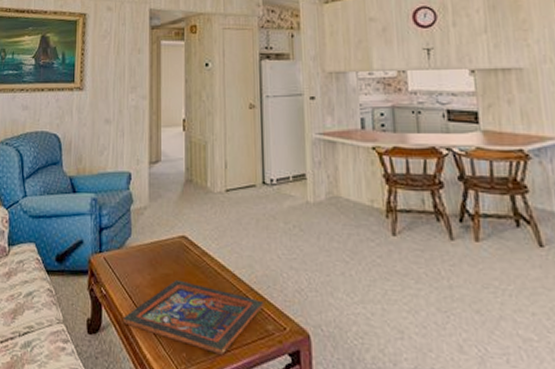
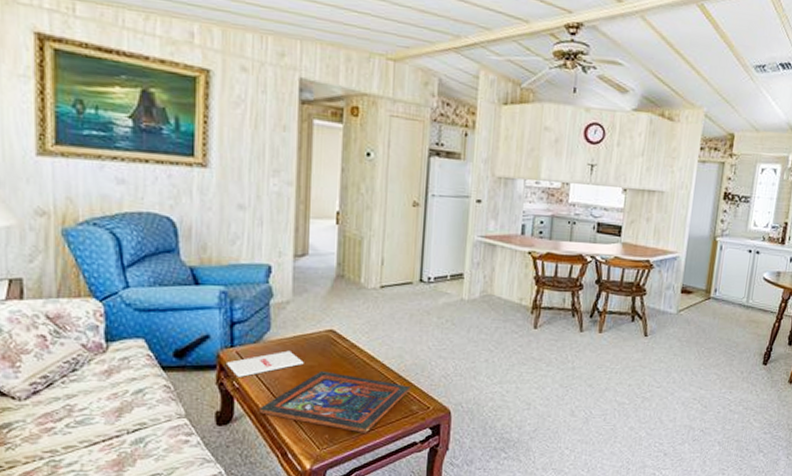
magazine: none [96,257,160,284] -> present [227,350,304,377]

